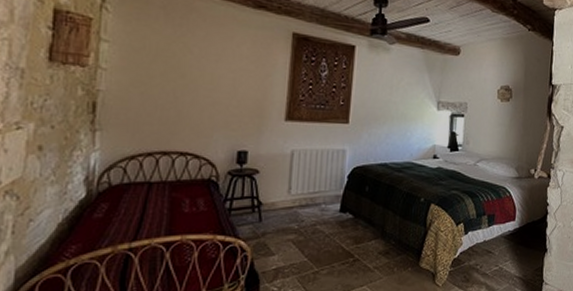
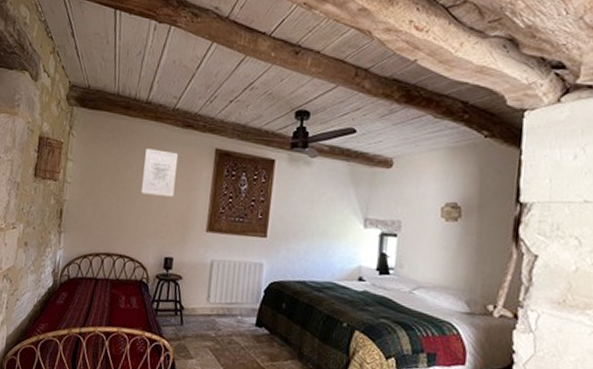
wall art: none [205,30,251,85] -> present [141,148,179,197]

